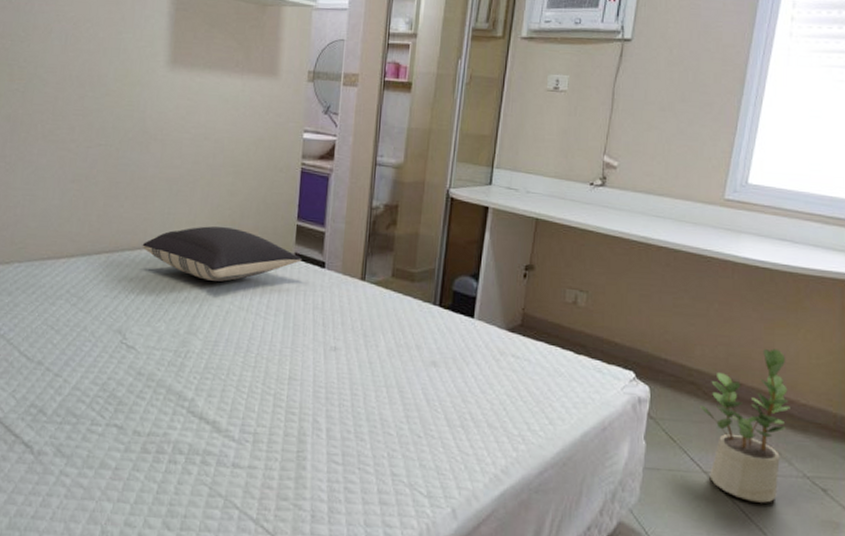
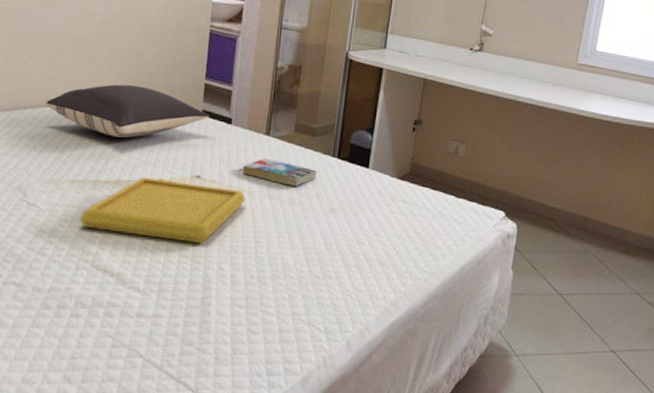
serving tray: none [175,322,341,394] -> present [79,177,246,244]
book: none [336,304,416,336] -> present [242,158,317,186]
potted plant: present [699,348,790,503] -> none [556,188,626,317]

